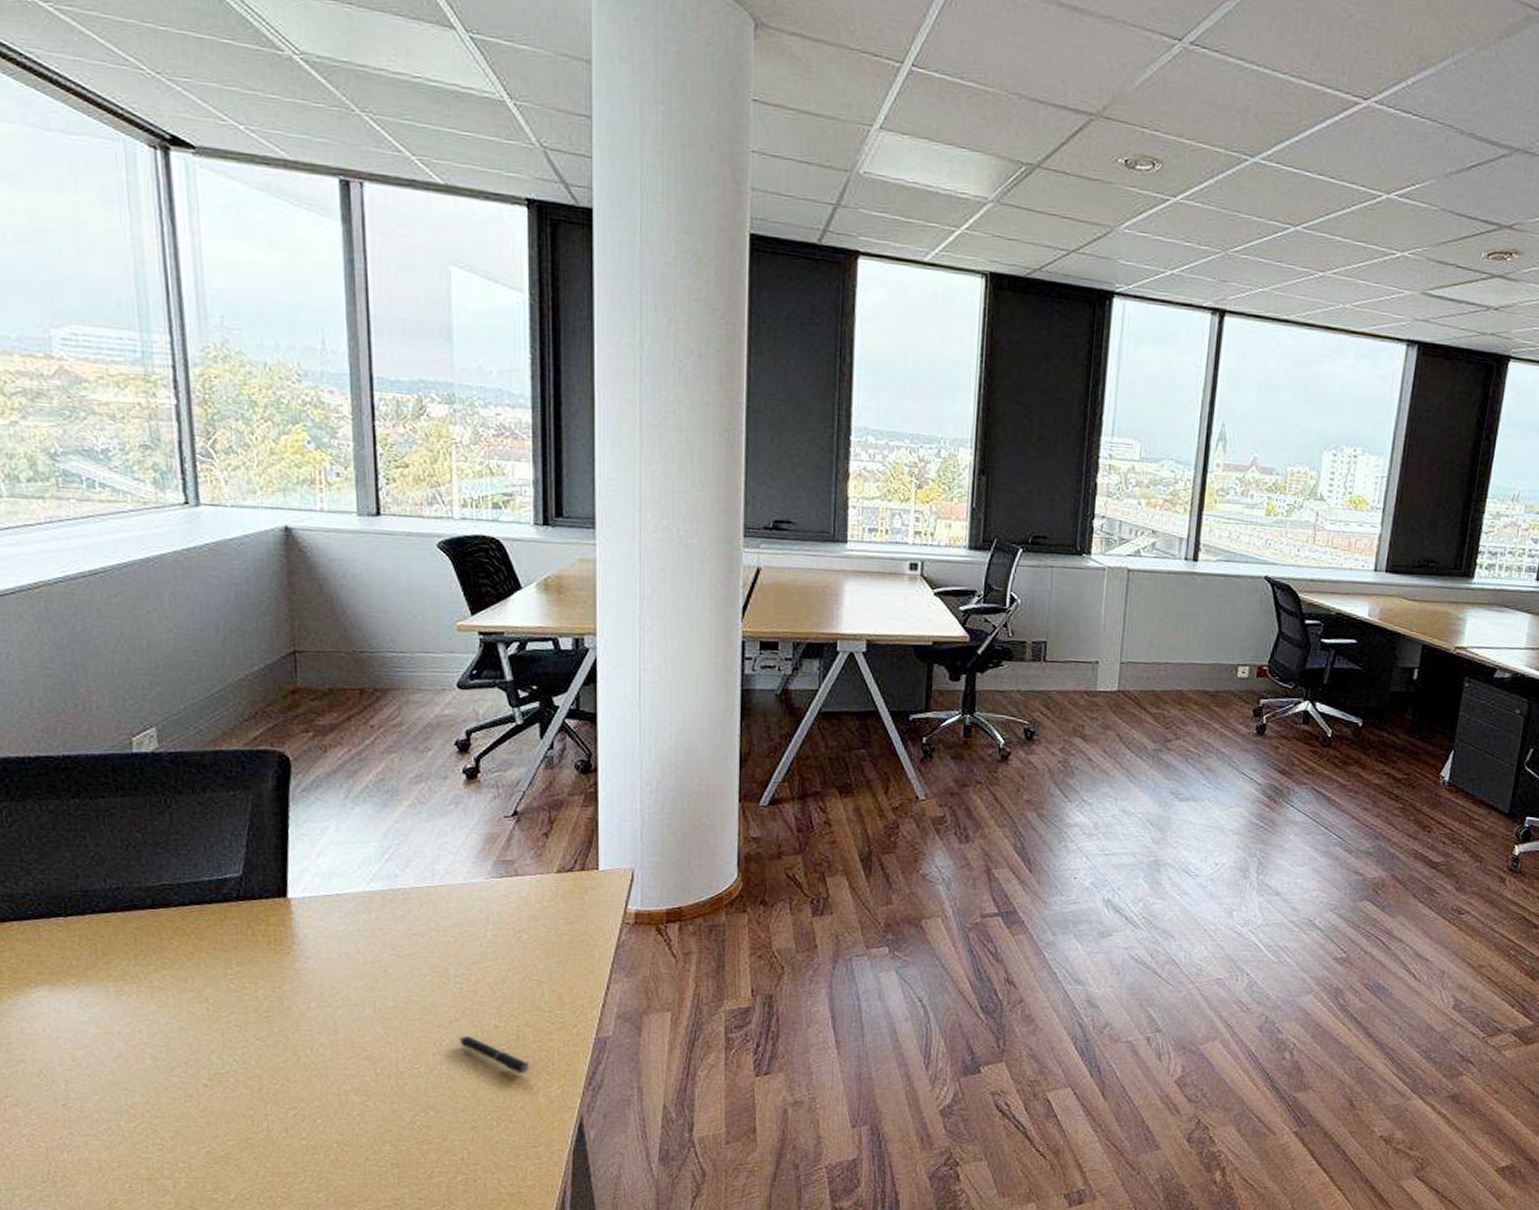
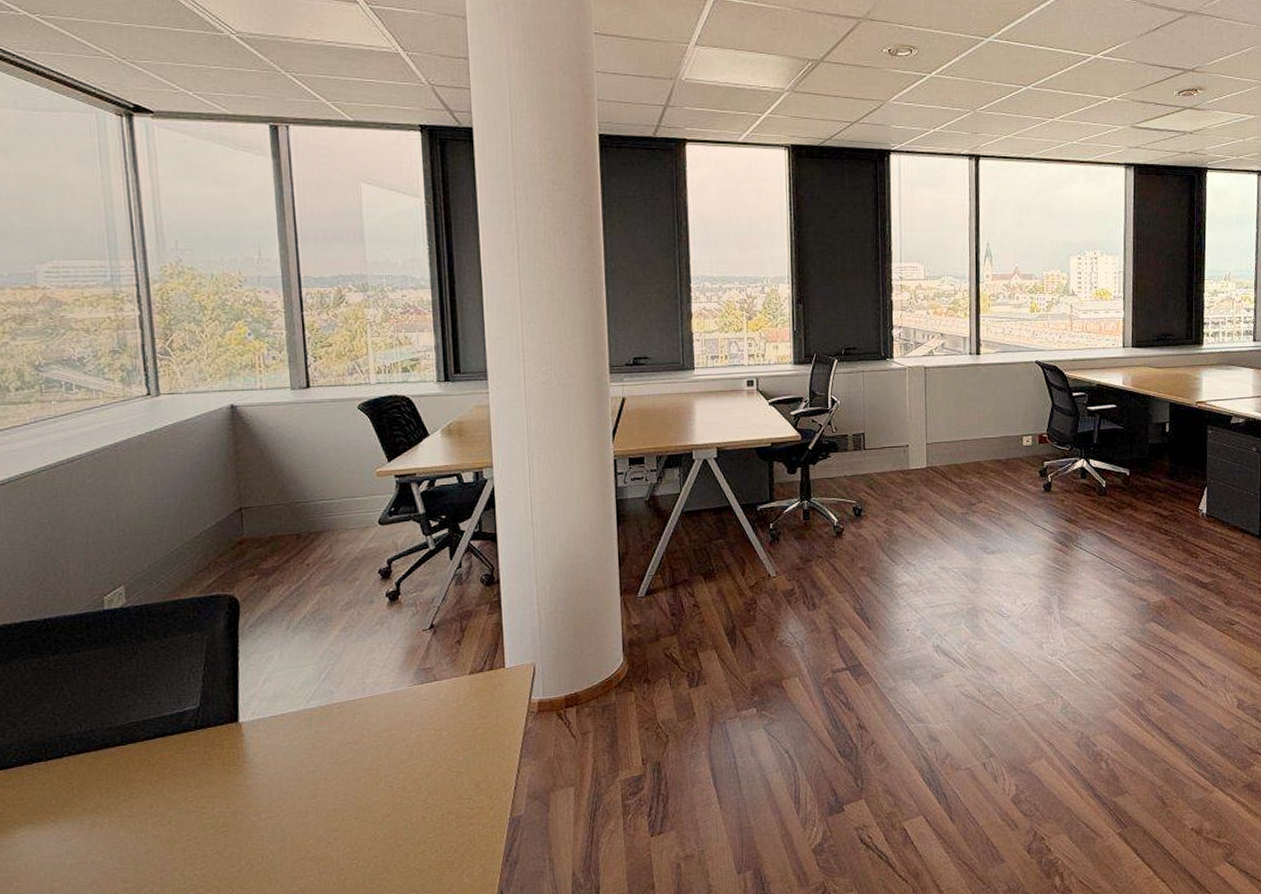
pen: present [458,1036,530,1074] -> none [390,829,454,859]

